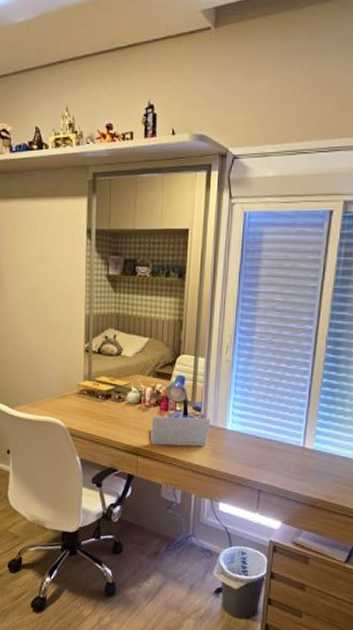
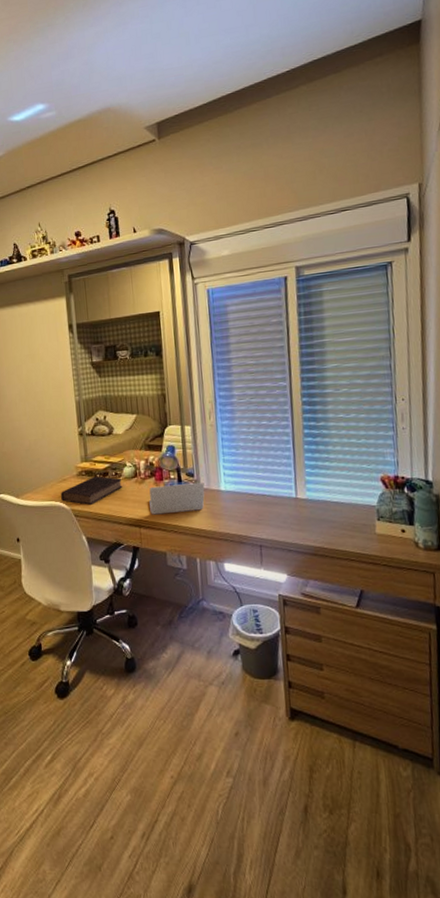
book: none [58,397,125,426] -> present [61,476,123,505]

